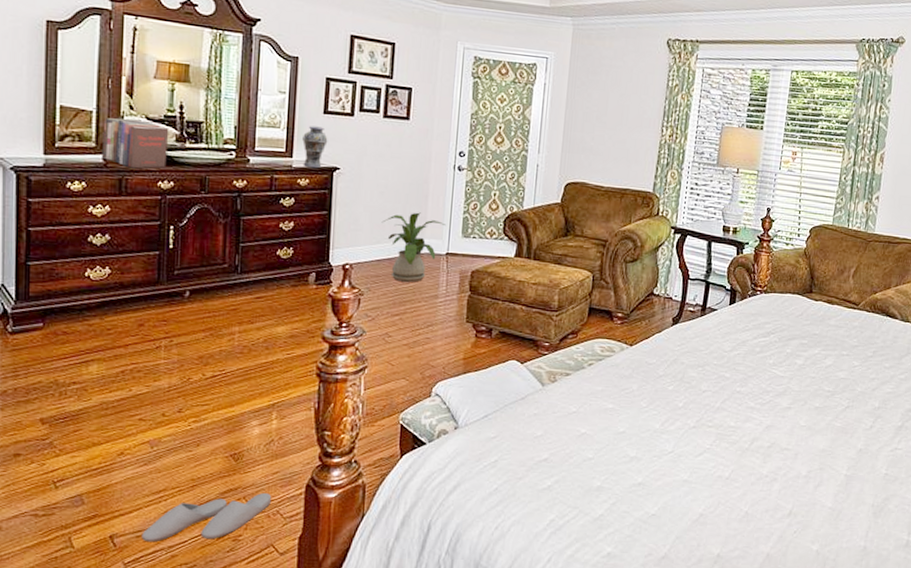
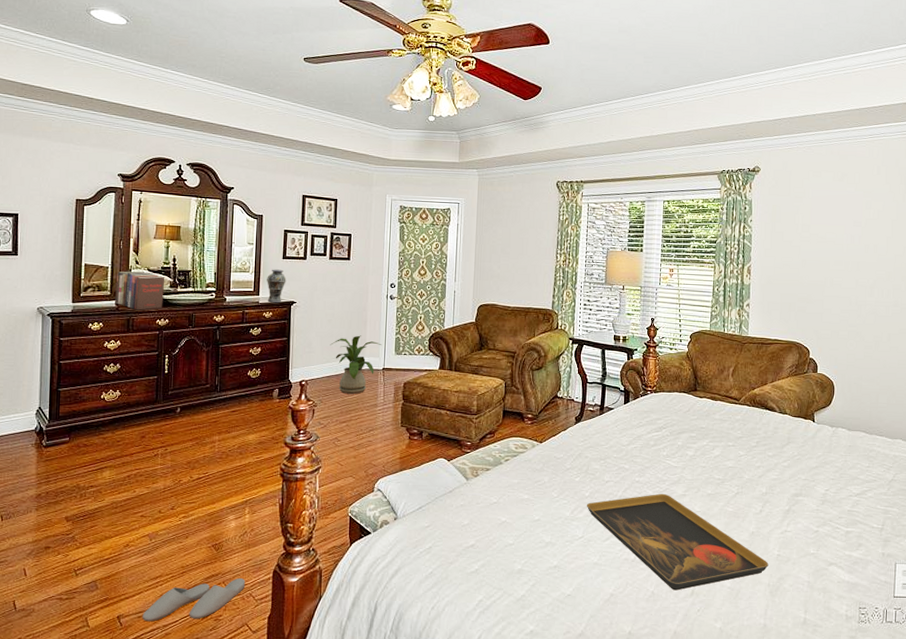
decorative tray: none [679,405,875,511] -> present [586,493,769,591]

